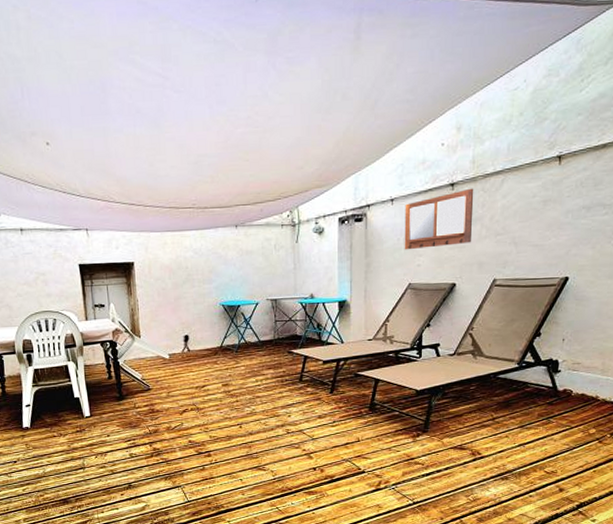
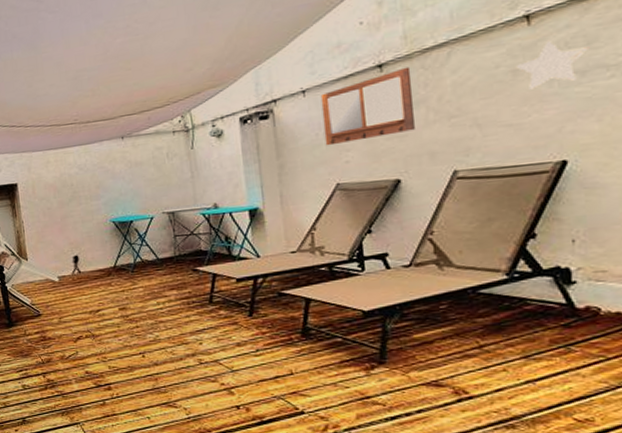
decorative star: none [546,178,596,218] -> present [515,40,590,90]

